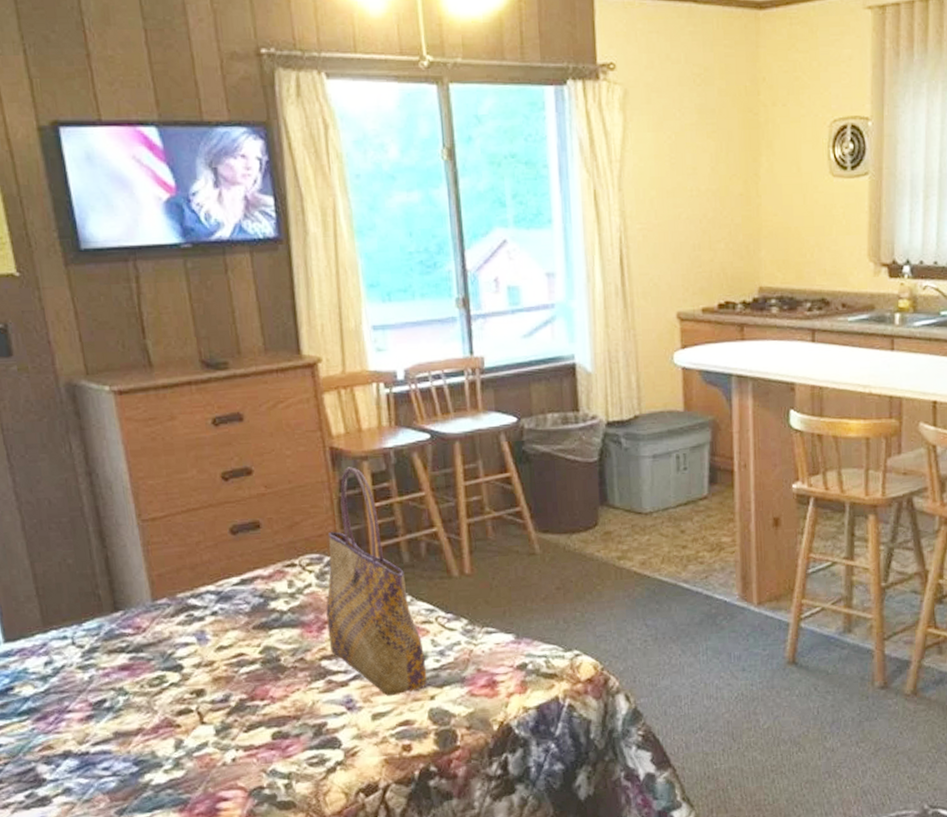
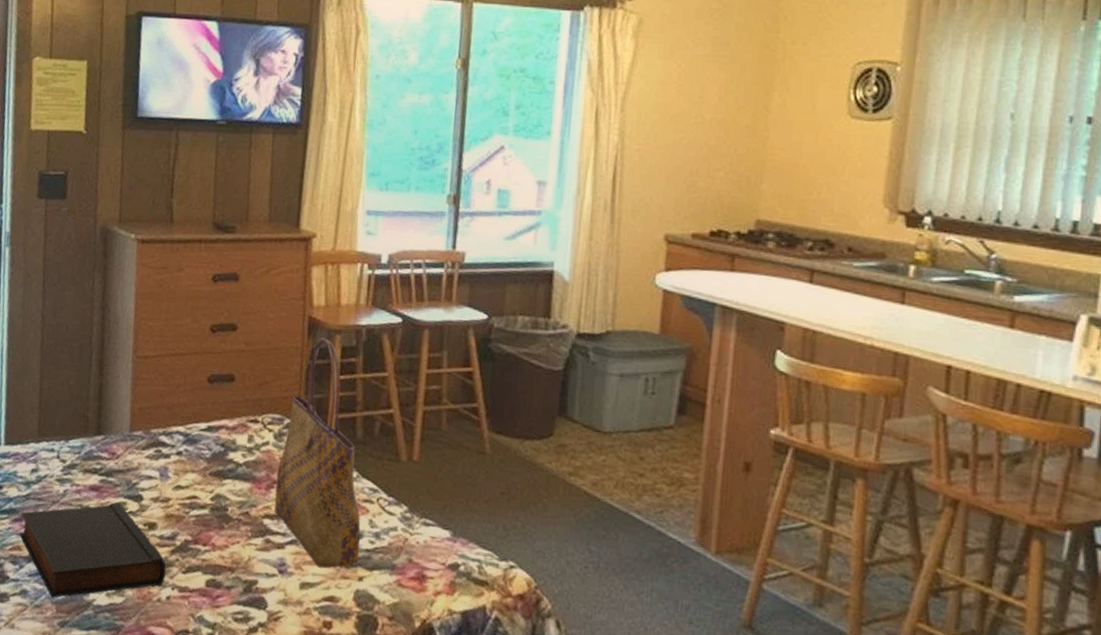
book: none [43,677,226,788] -> present [19,502,166,598]

